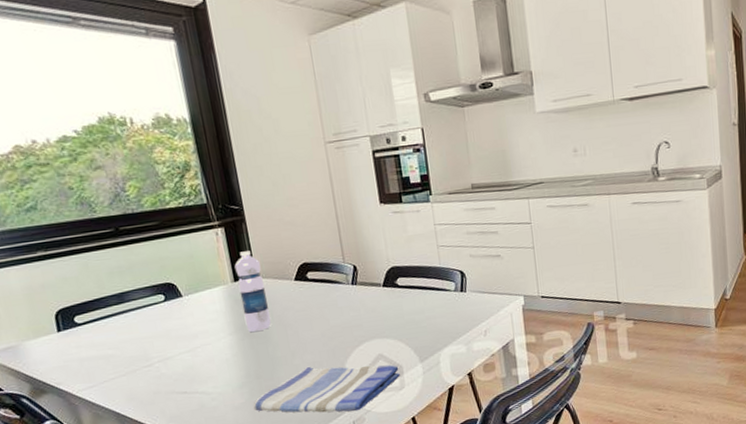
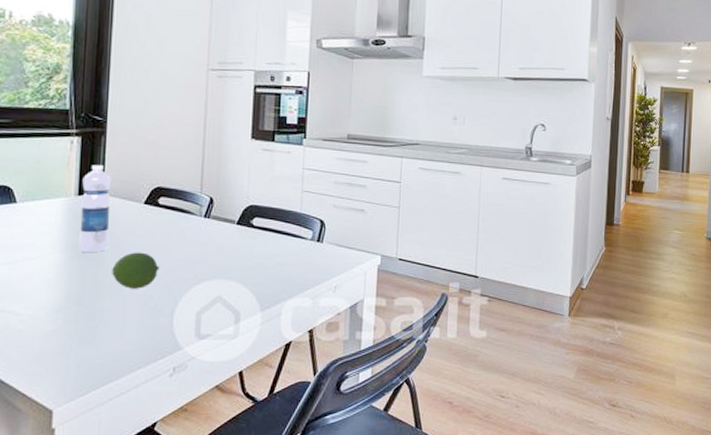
dish towel: present [253,364,400,413] -> none [65,300,236,357]
fruit: none [280,324,322,359] -> present [112,252,160,289]

